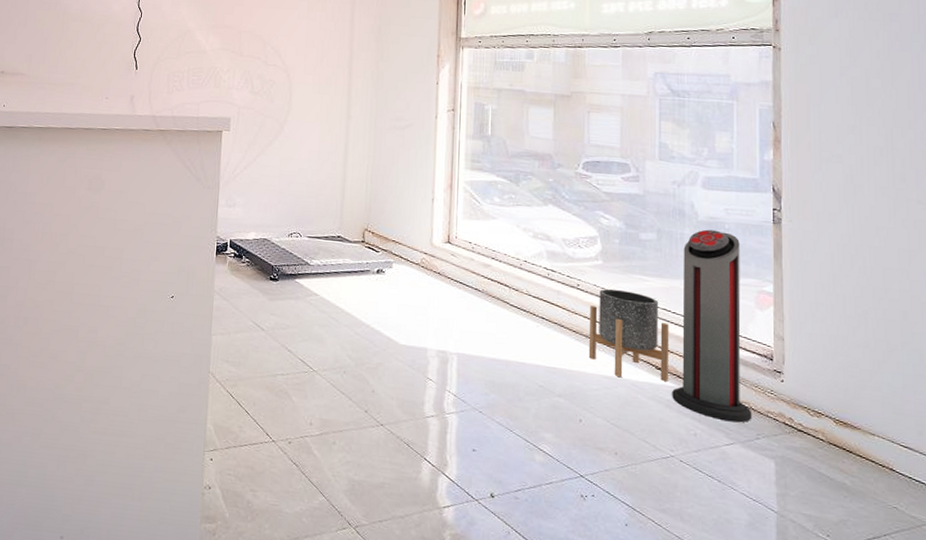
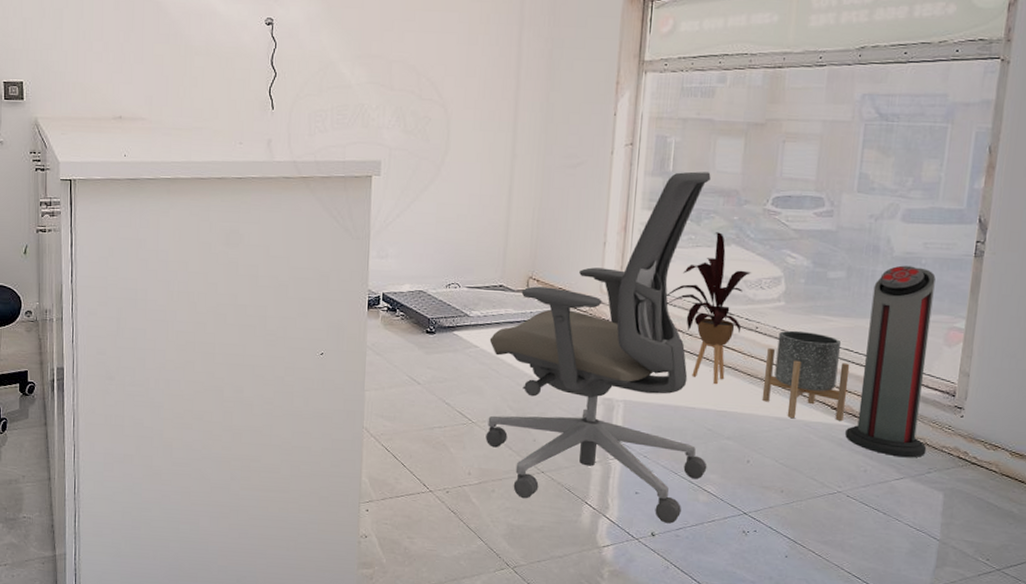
office chair: none [326,136,541,485] -> present [485,171,711,524]
house plant: none [492,192,569,341] -> present [667,232,751,385]

